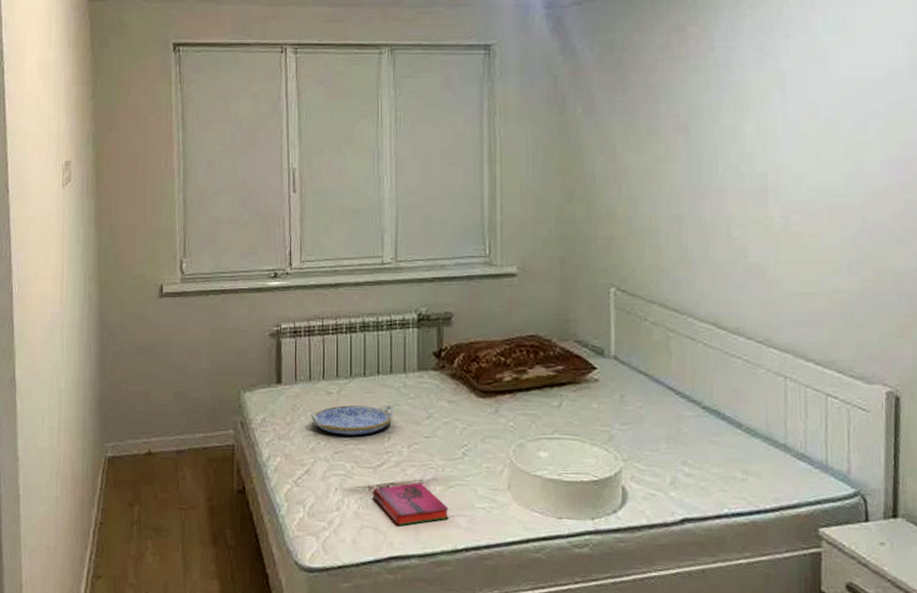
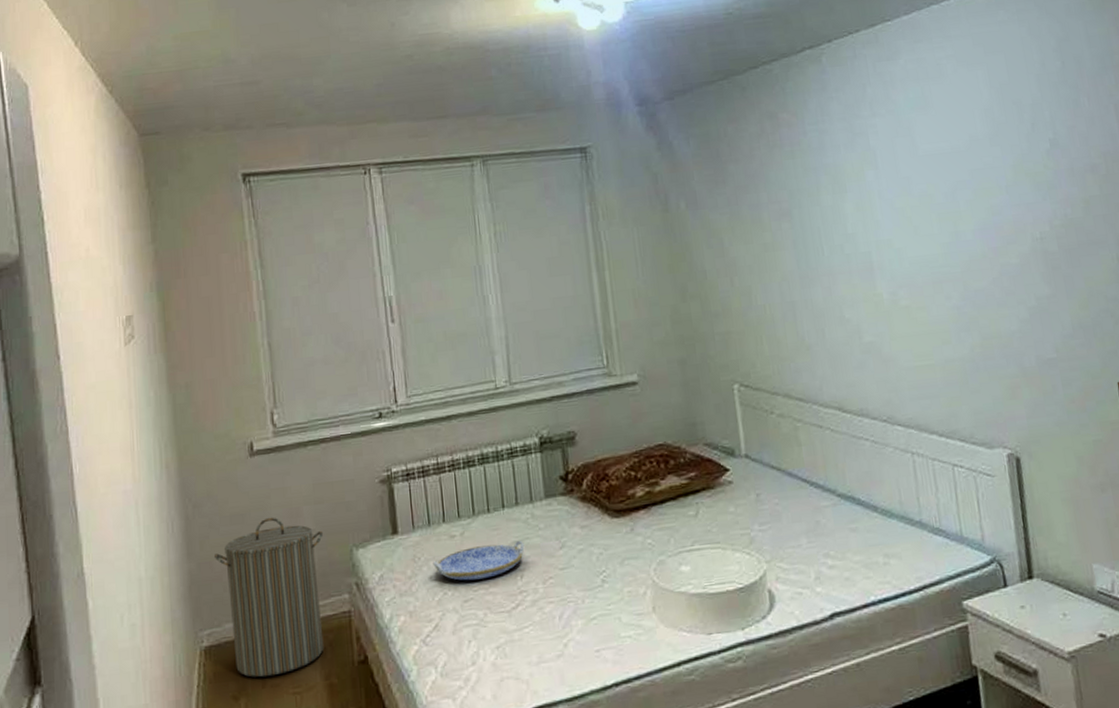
laundry hamper: none [123,353,217,491] -> present [214,517,324,678]
hardback book: present [372,482,449,526] -> none [509,619,594,671]

